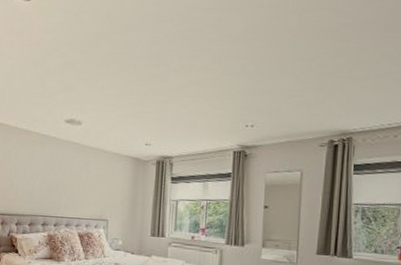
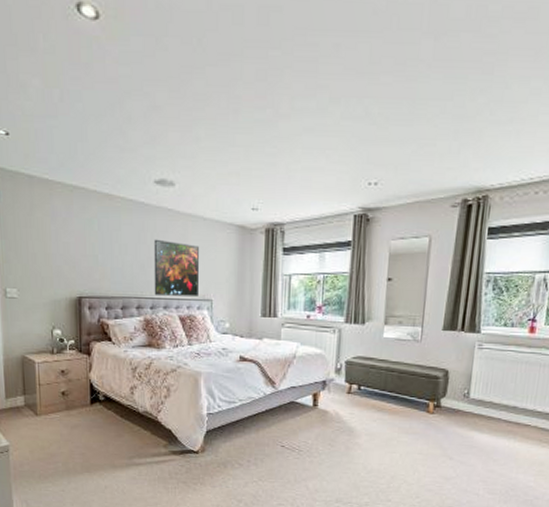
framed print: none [58,167,99,216] -> present [153,239,199,296]

